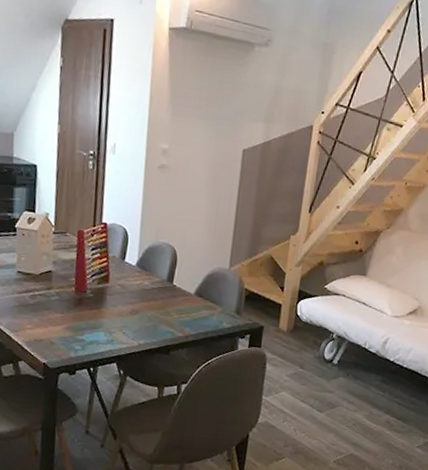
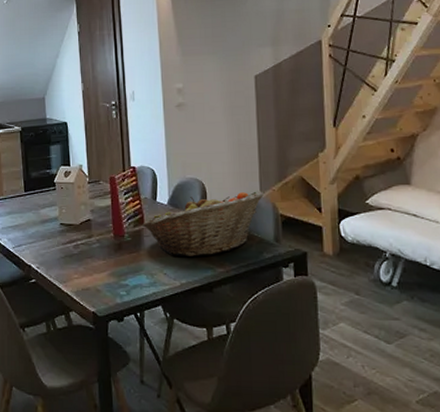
fruit basket: none [107,261,233,320] -> present [142,191,264,256]

